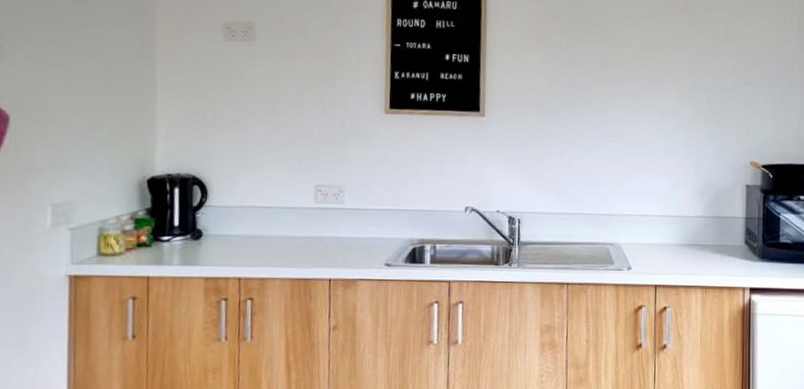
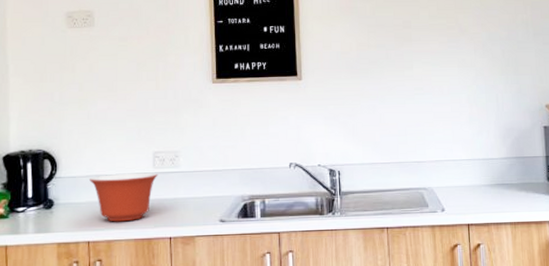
mixing bowl: none [243,206,320,259] -> present [90,172,158,222]

